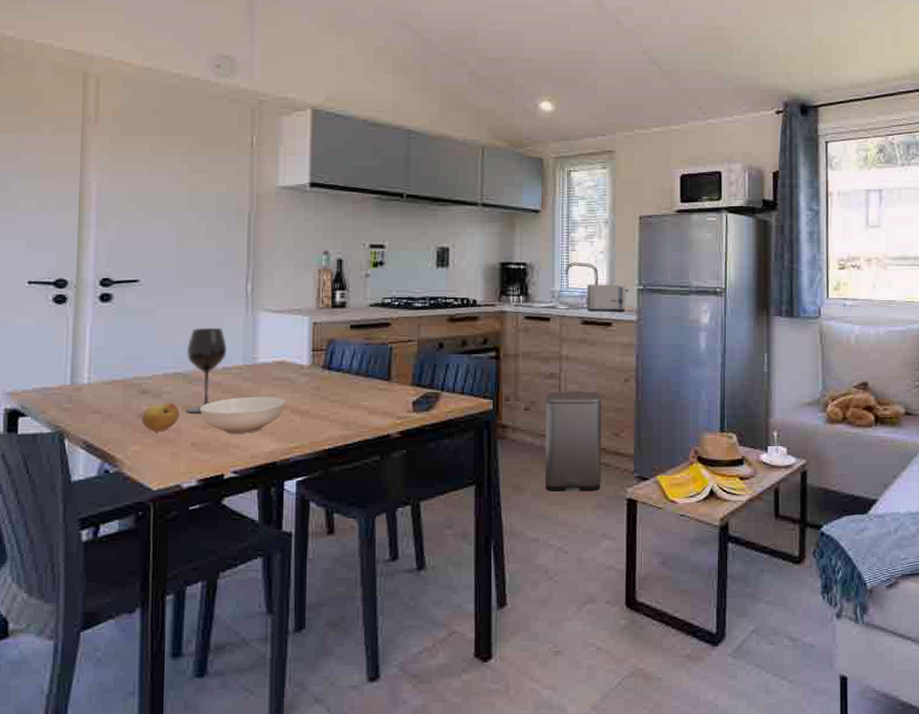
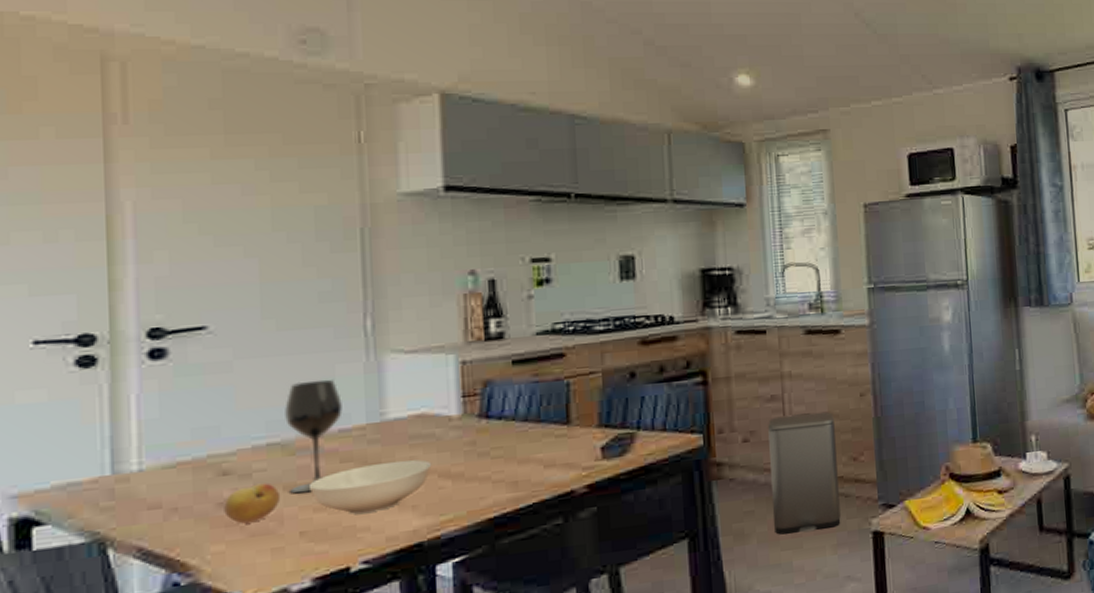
toaster: present [586,284,629,313] -> none [807,284,858,320]

